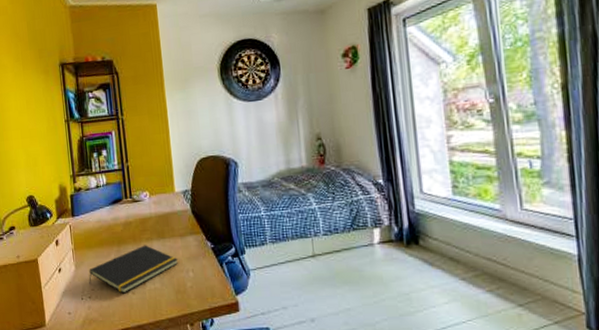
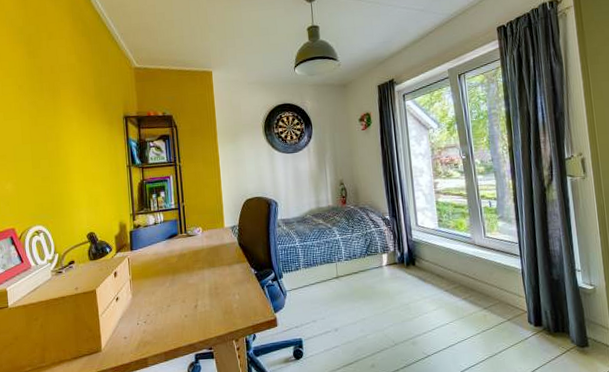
notepad: present [89,245,179,294] -> none [145,273,227,317]

